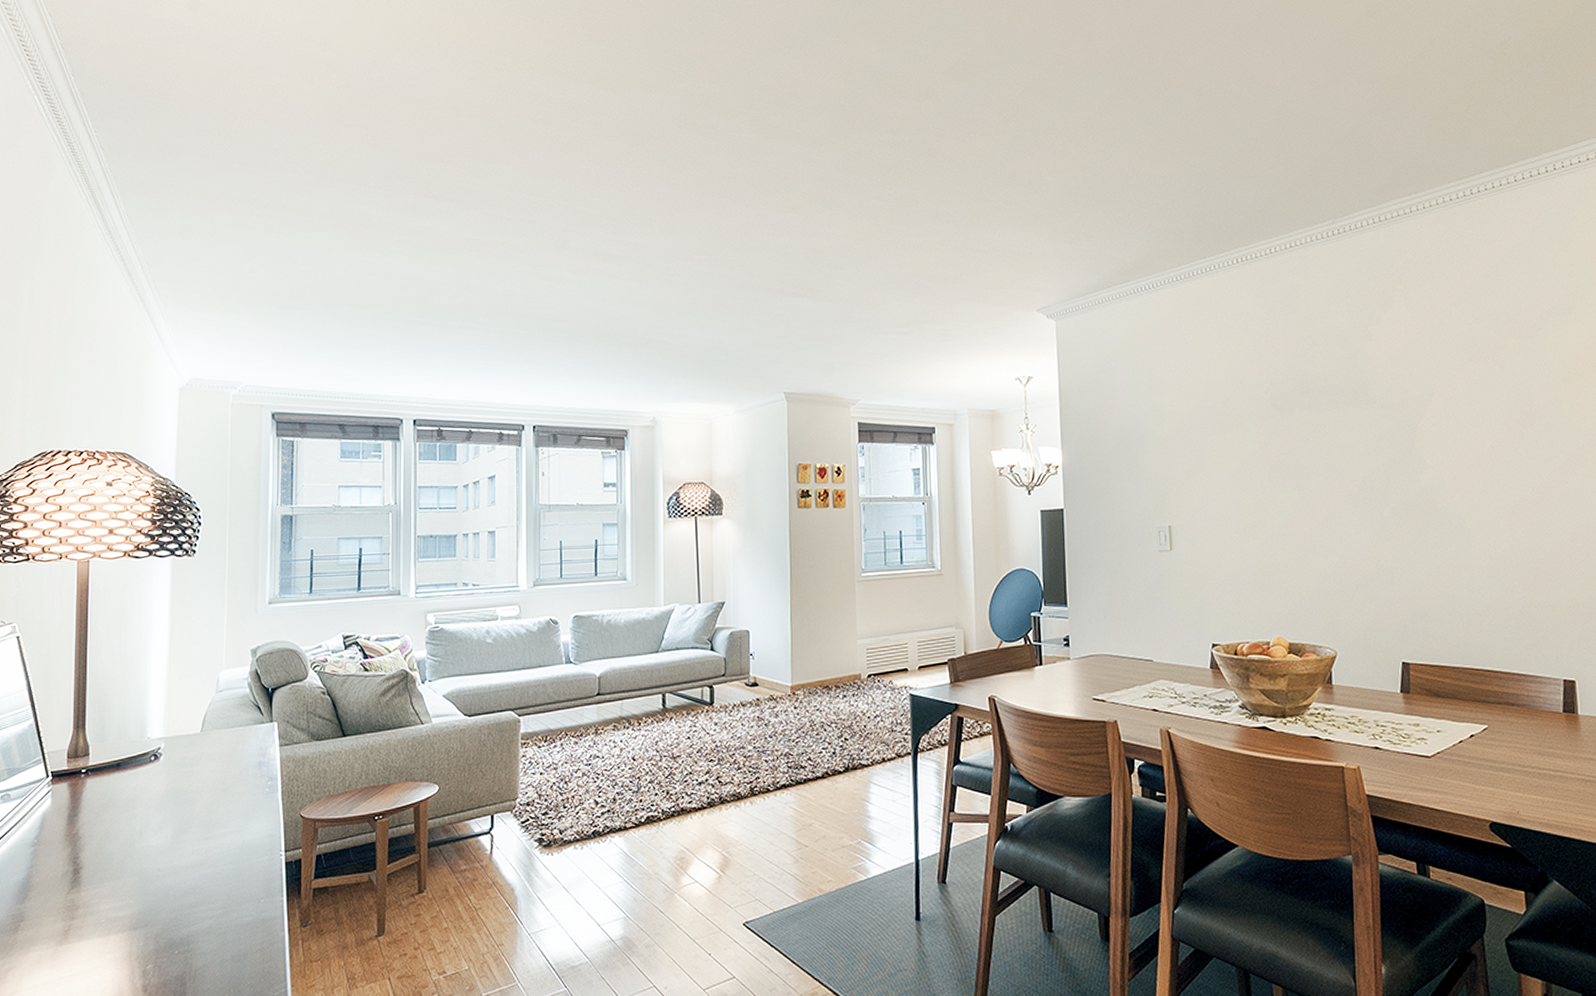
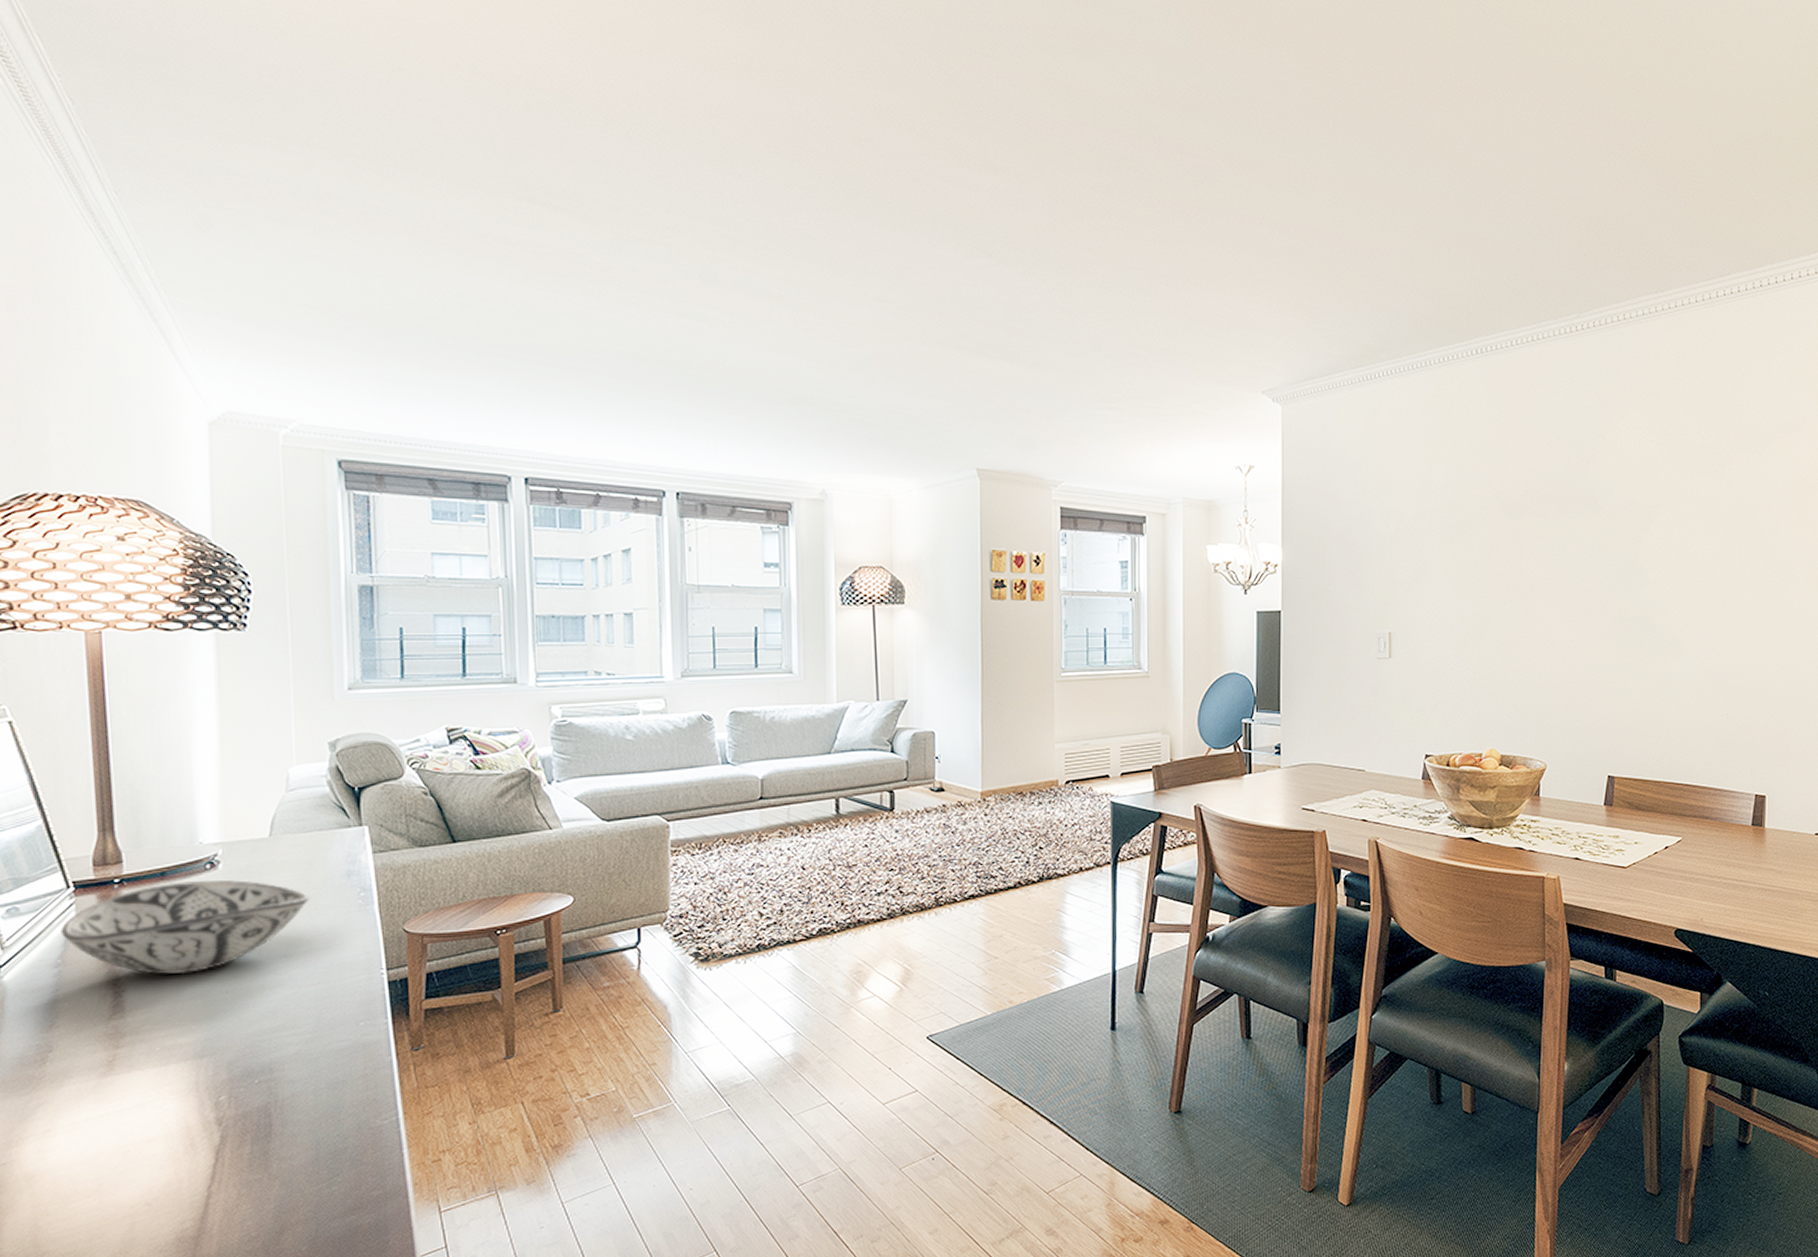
decorative bowl: none [39,770,228,854] -> present [60,880,310,975]

